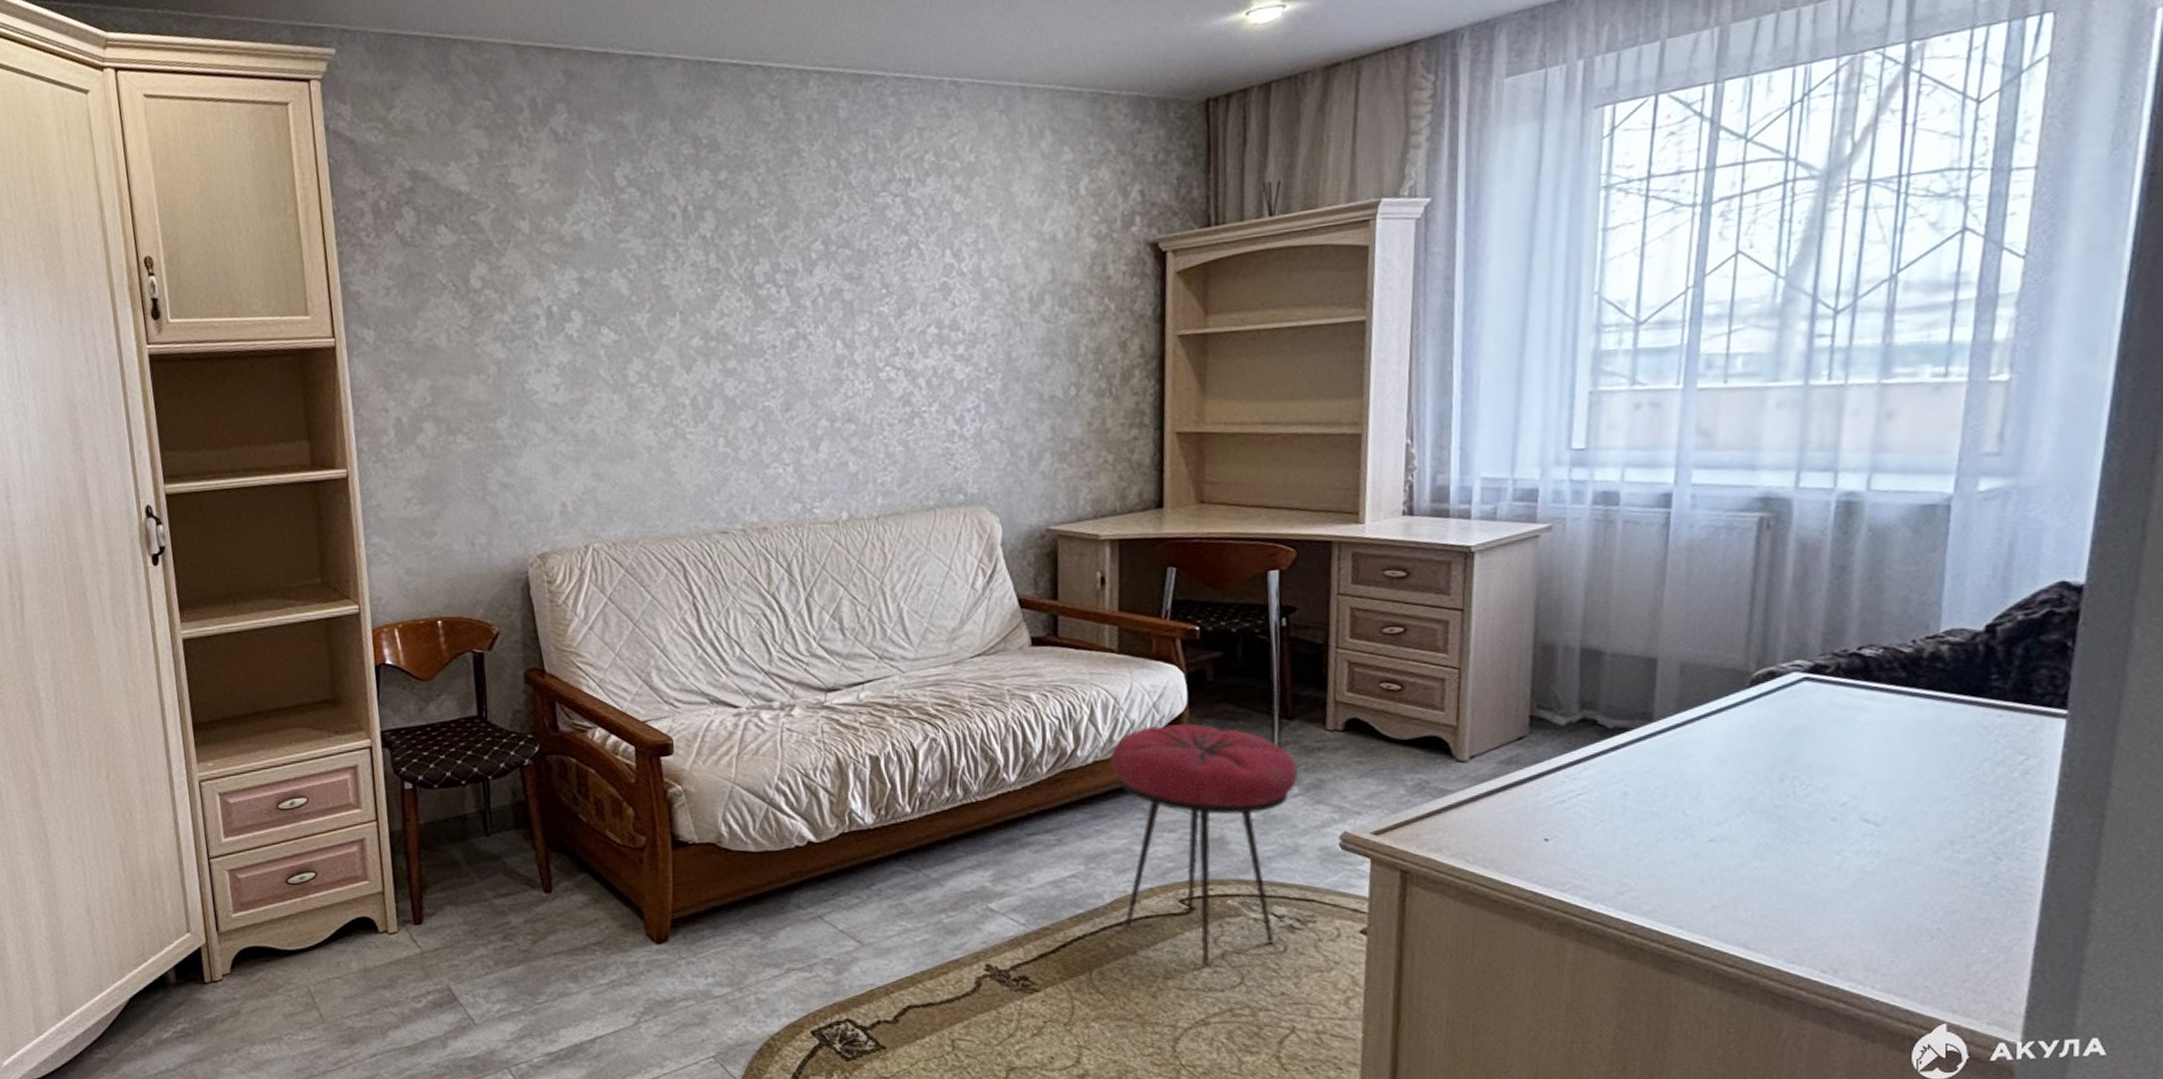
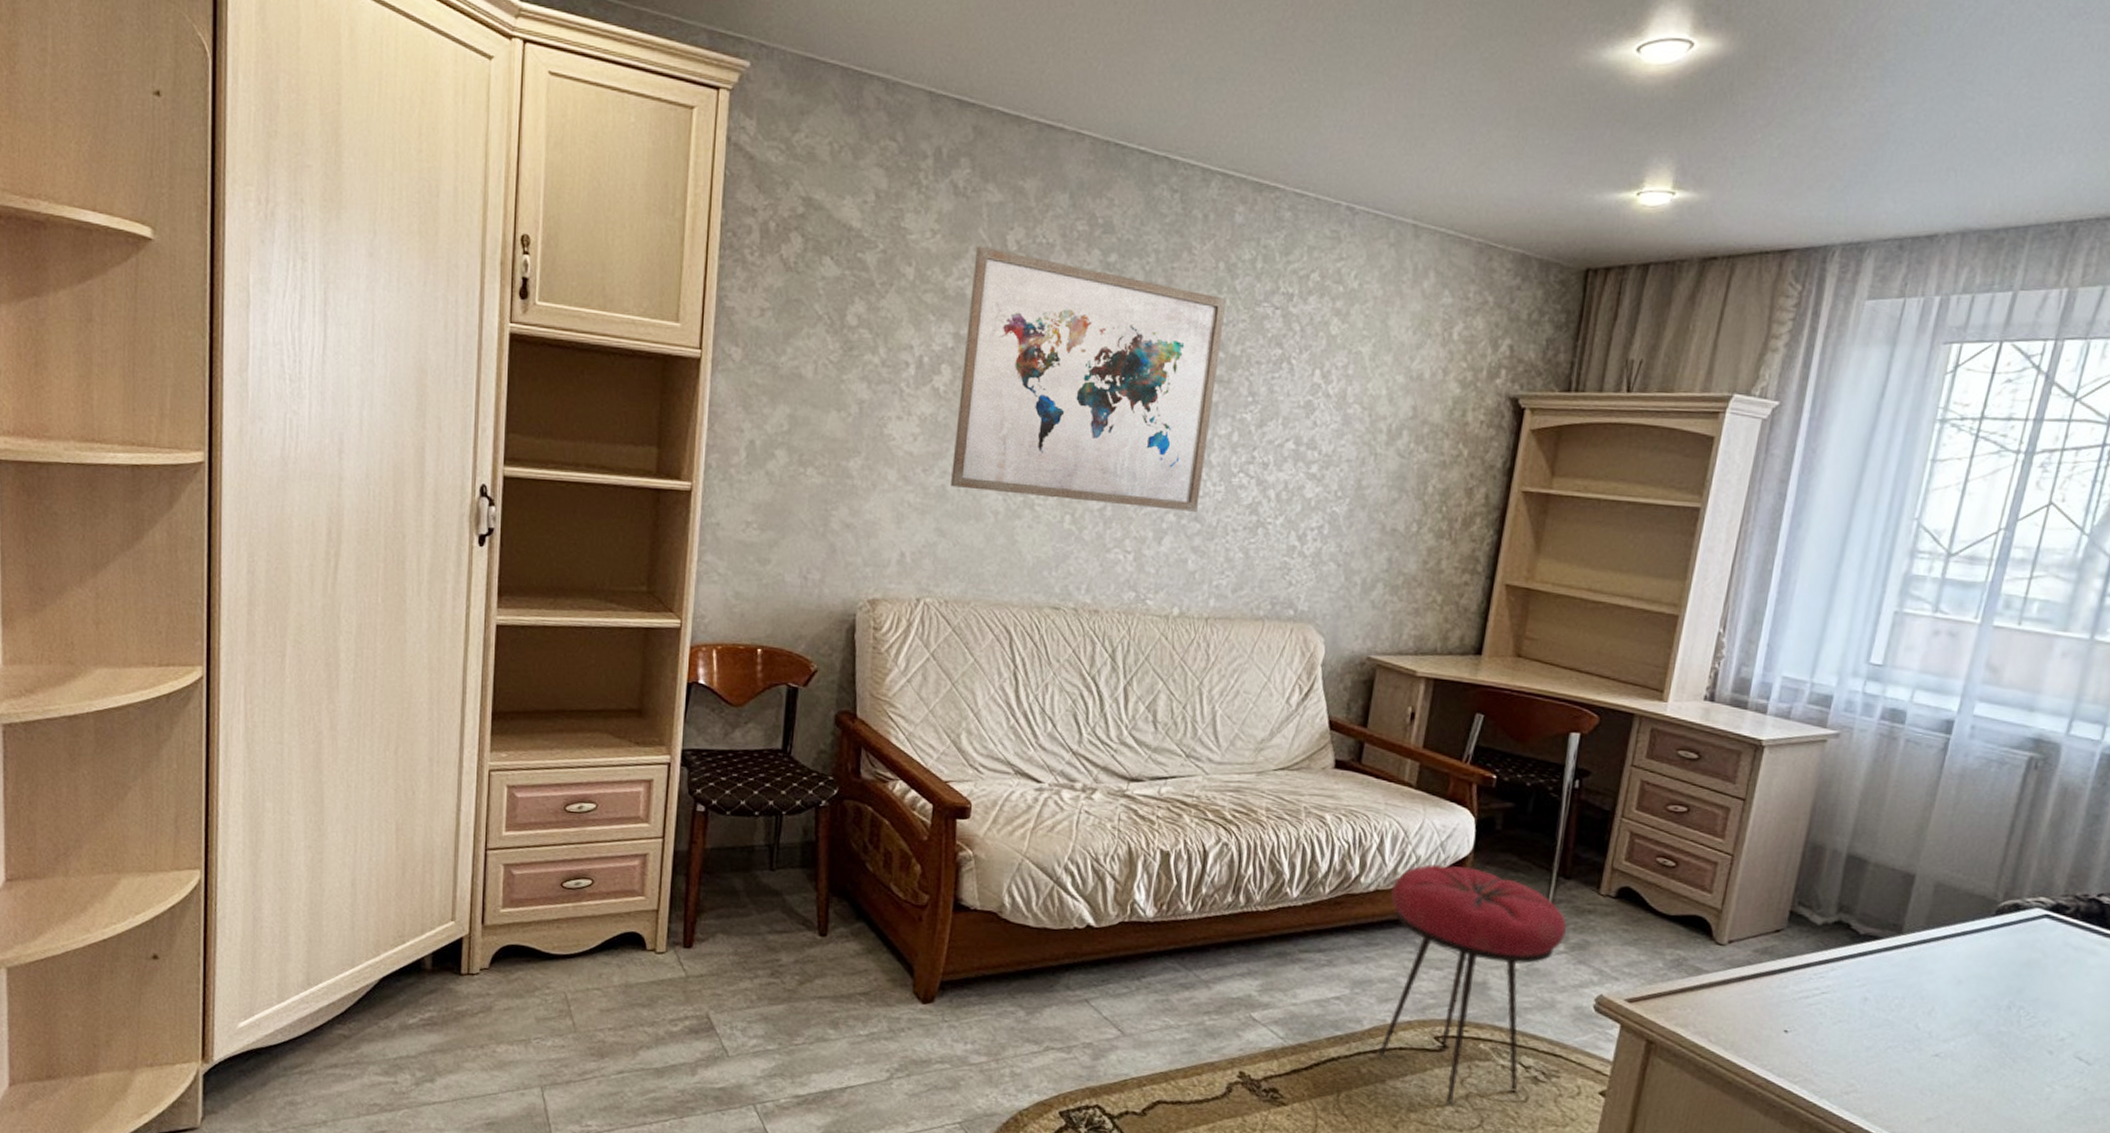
wall art: none [586,187,850,430] -> present [951,246,1227,512]

